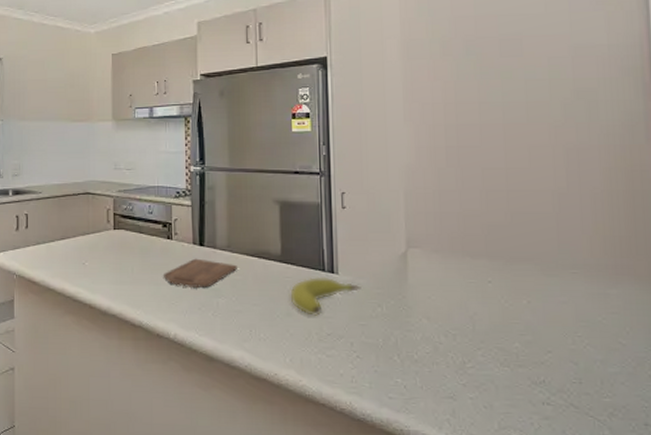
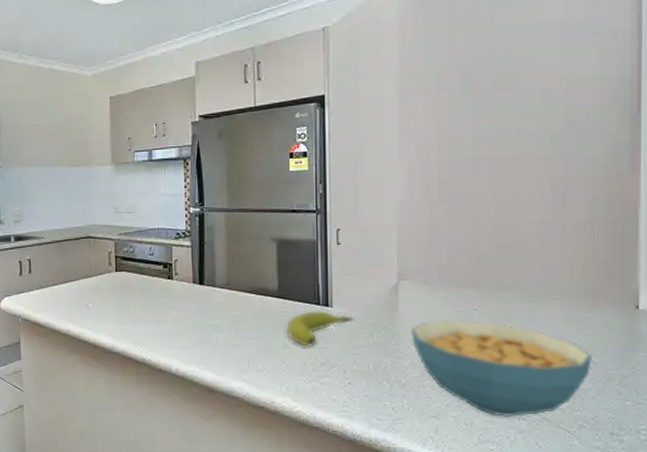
cutting board: present [164,258,237,288] -> none [165,296,236,324]
cereal bowl: none [421,291,619,401] -> present [410,319,592,417]

